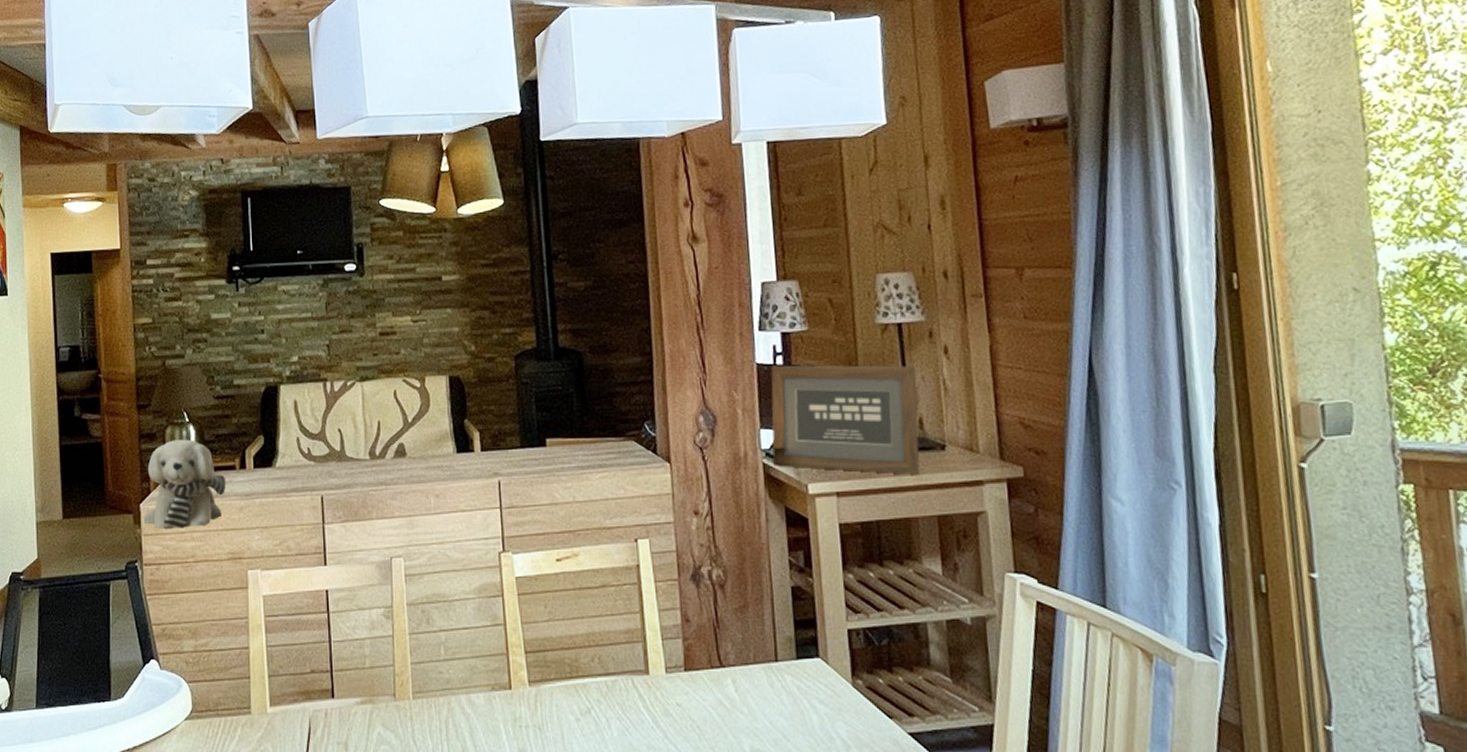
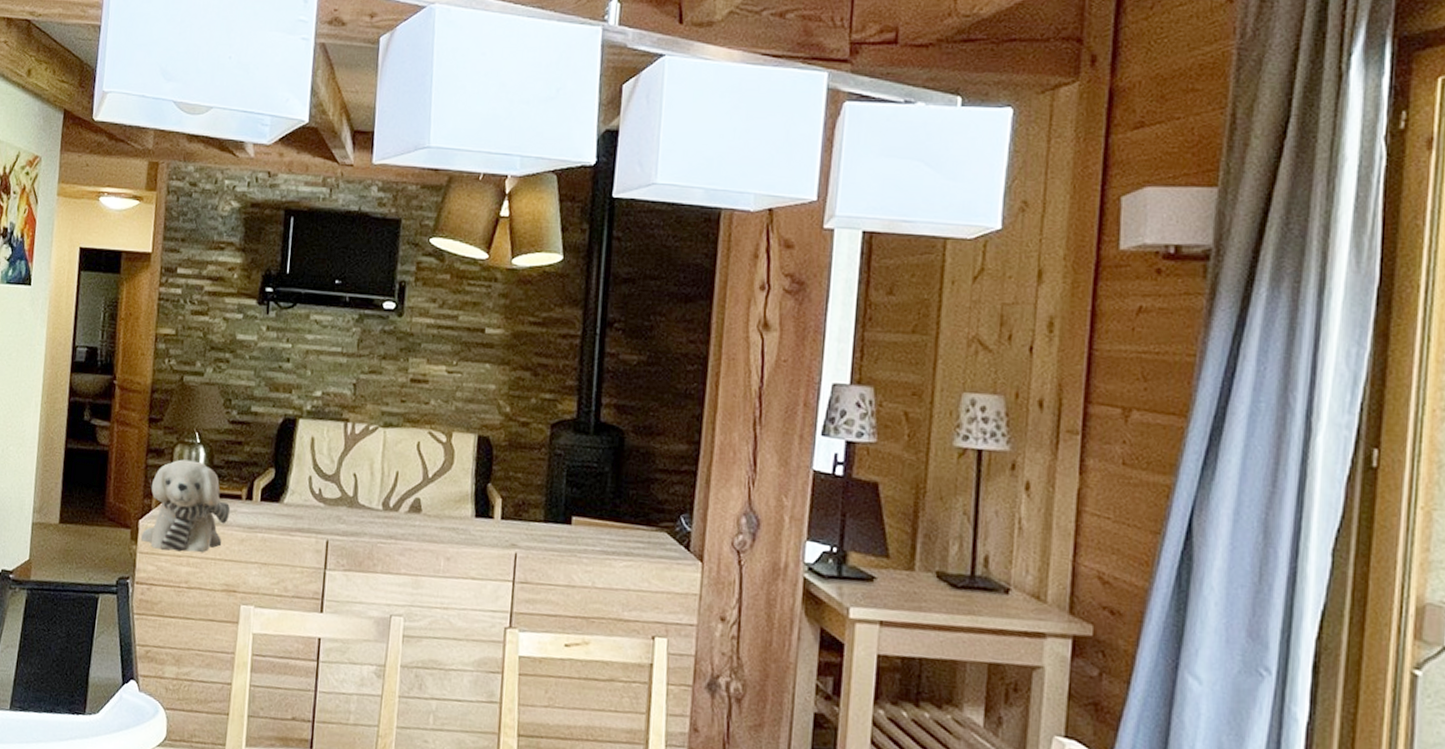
picture frame: present [771,365,920,475] -> none [815,475,990,616]

